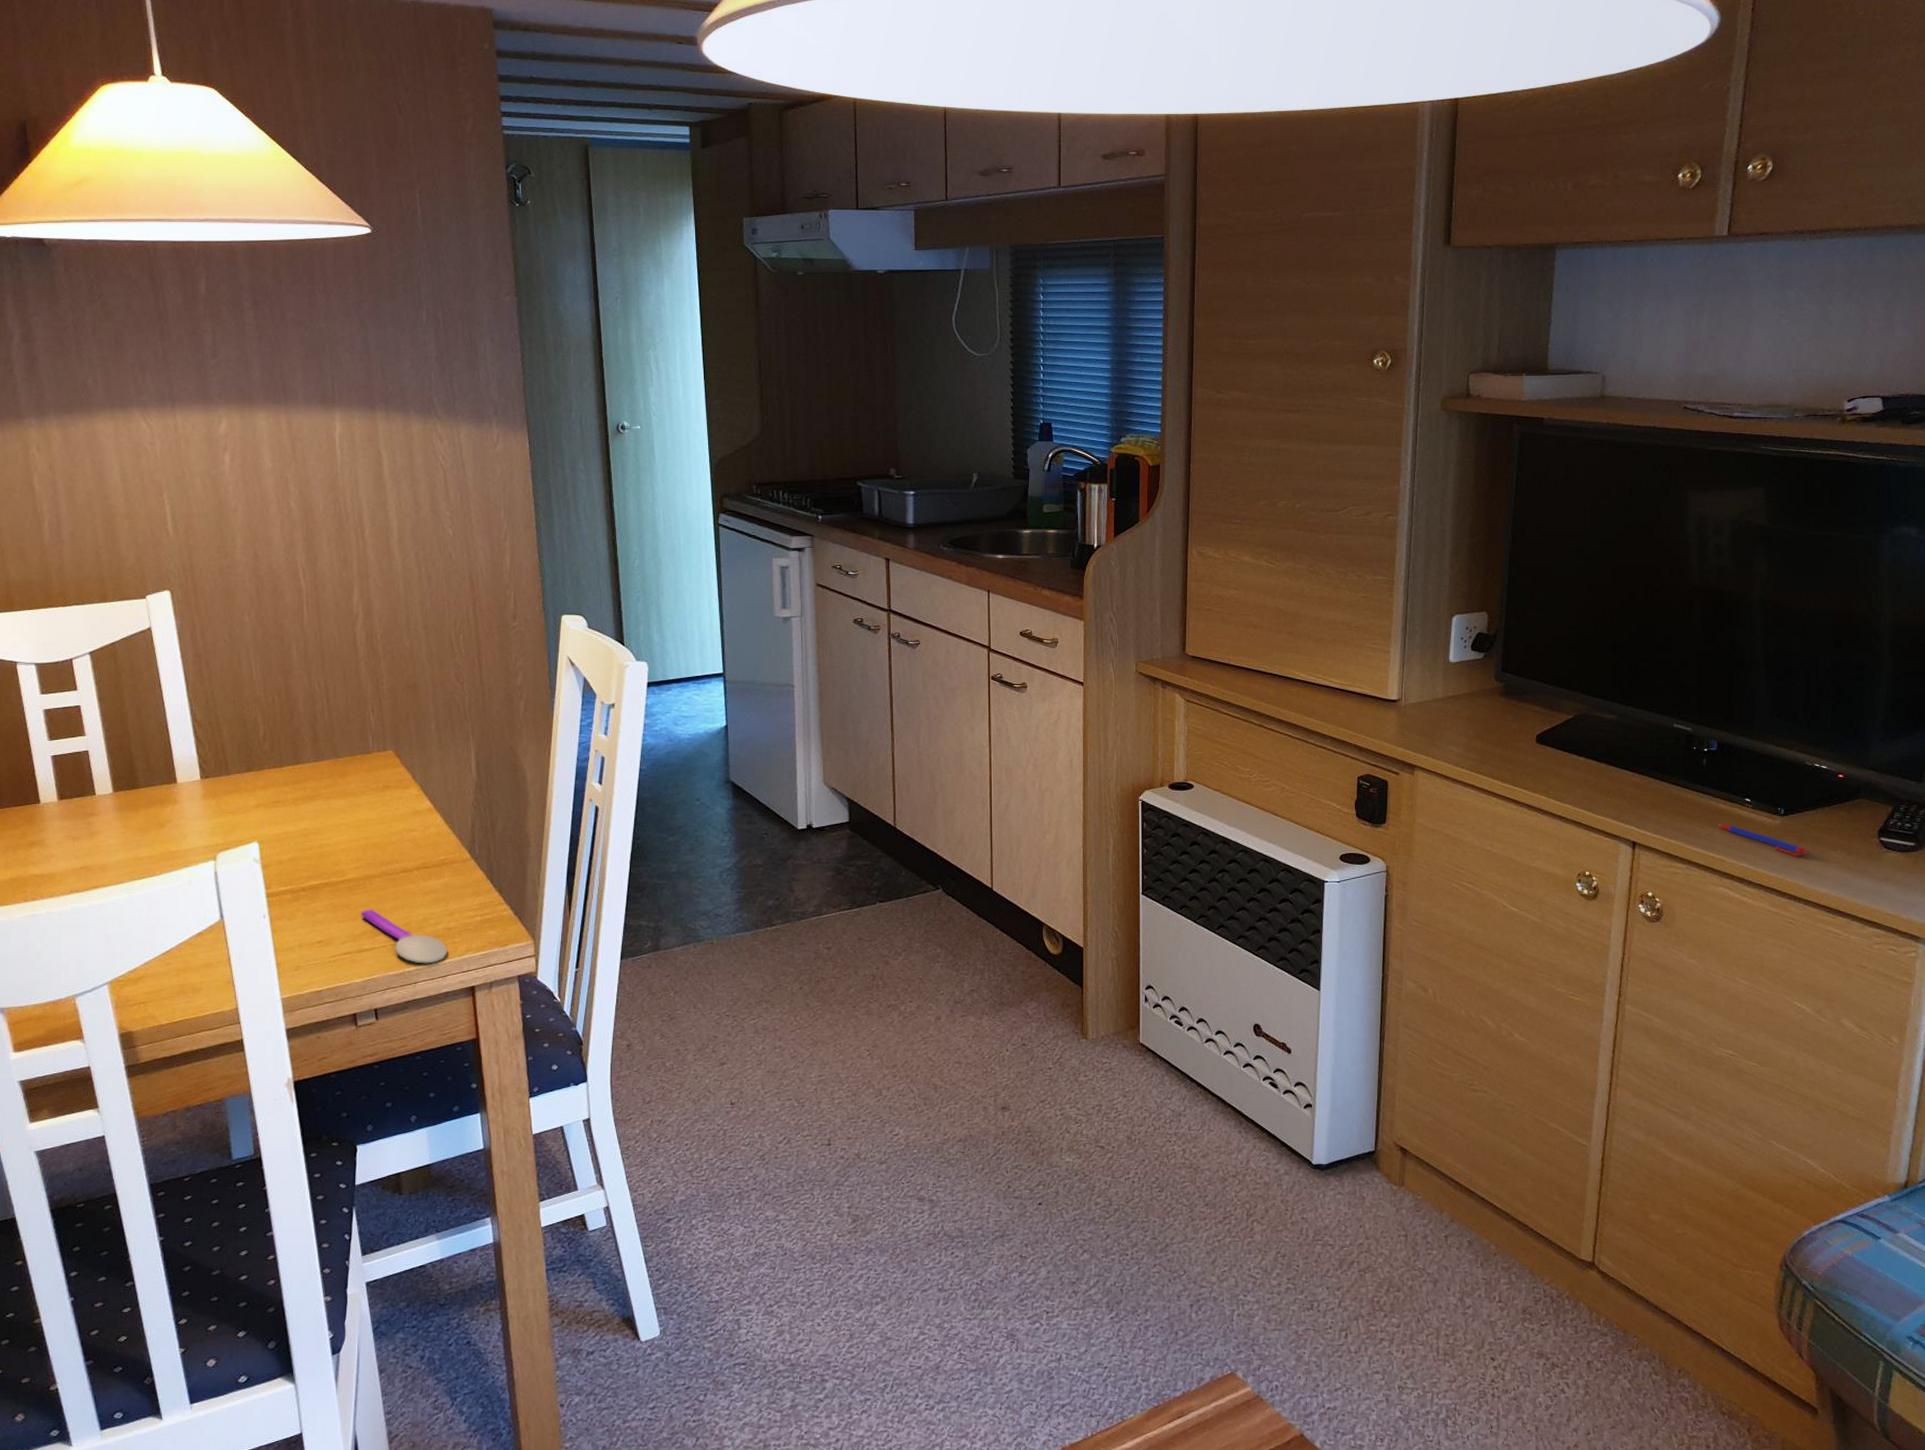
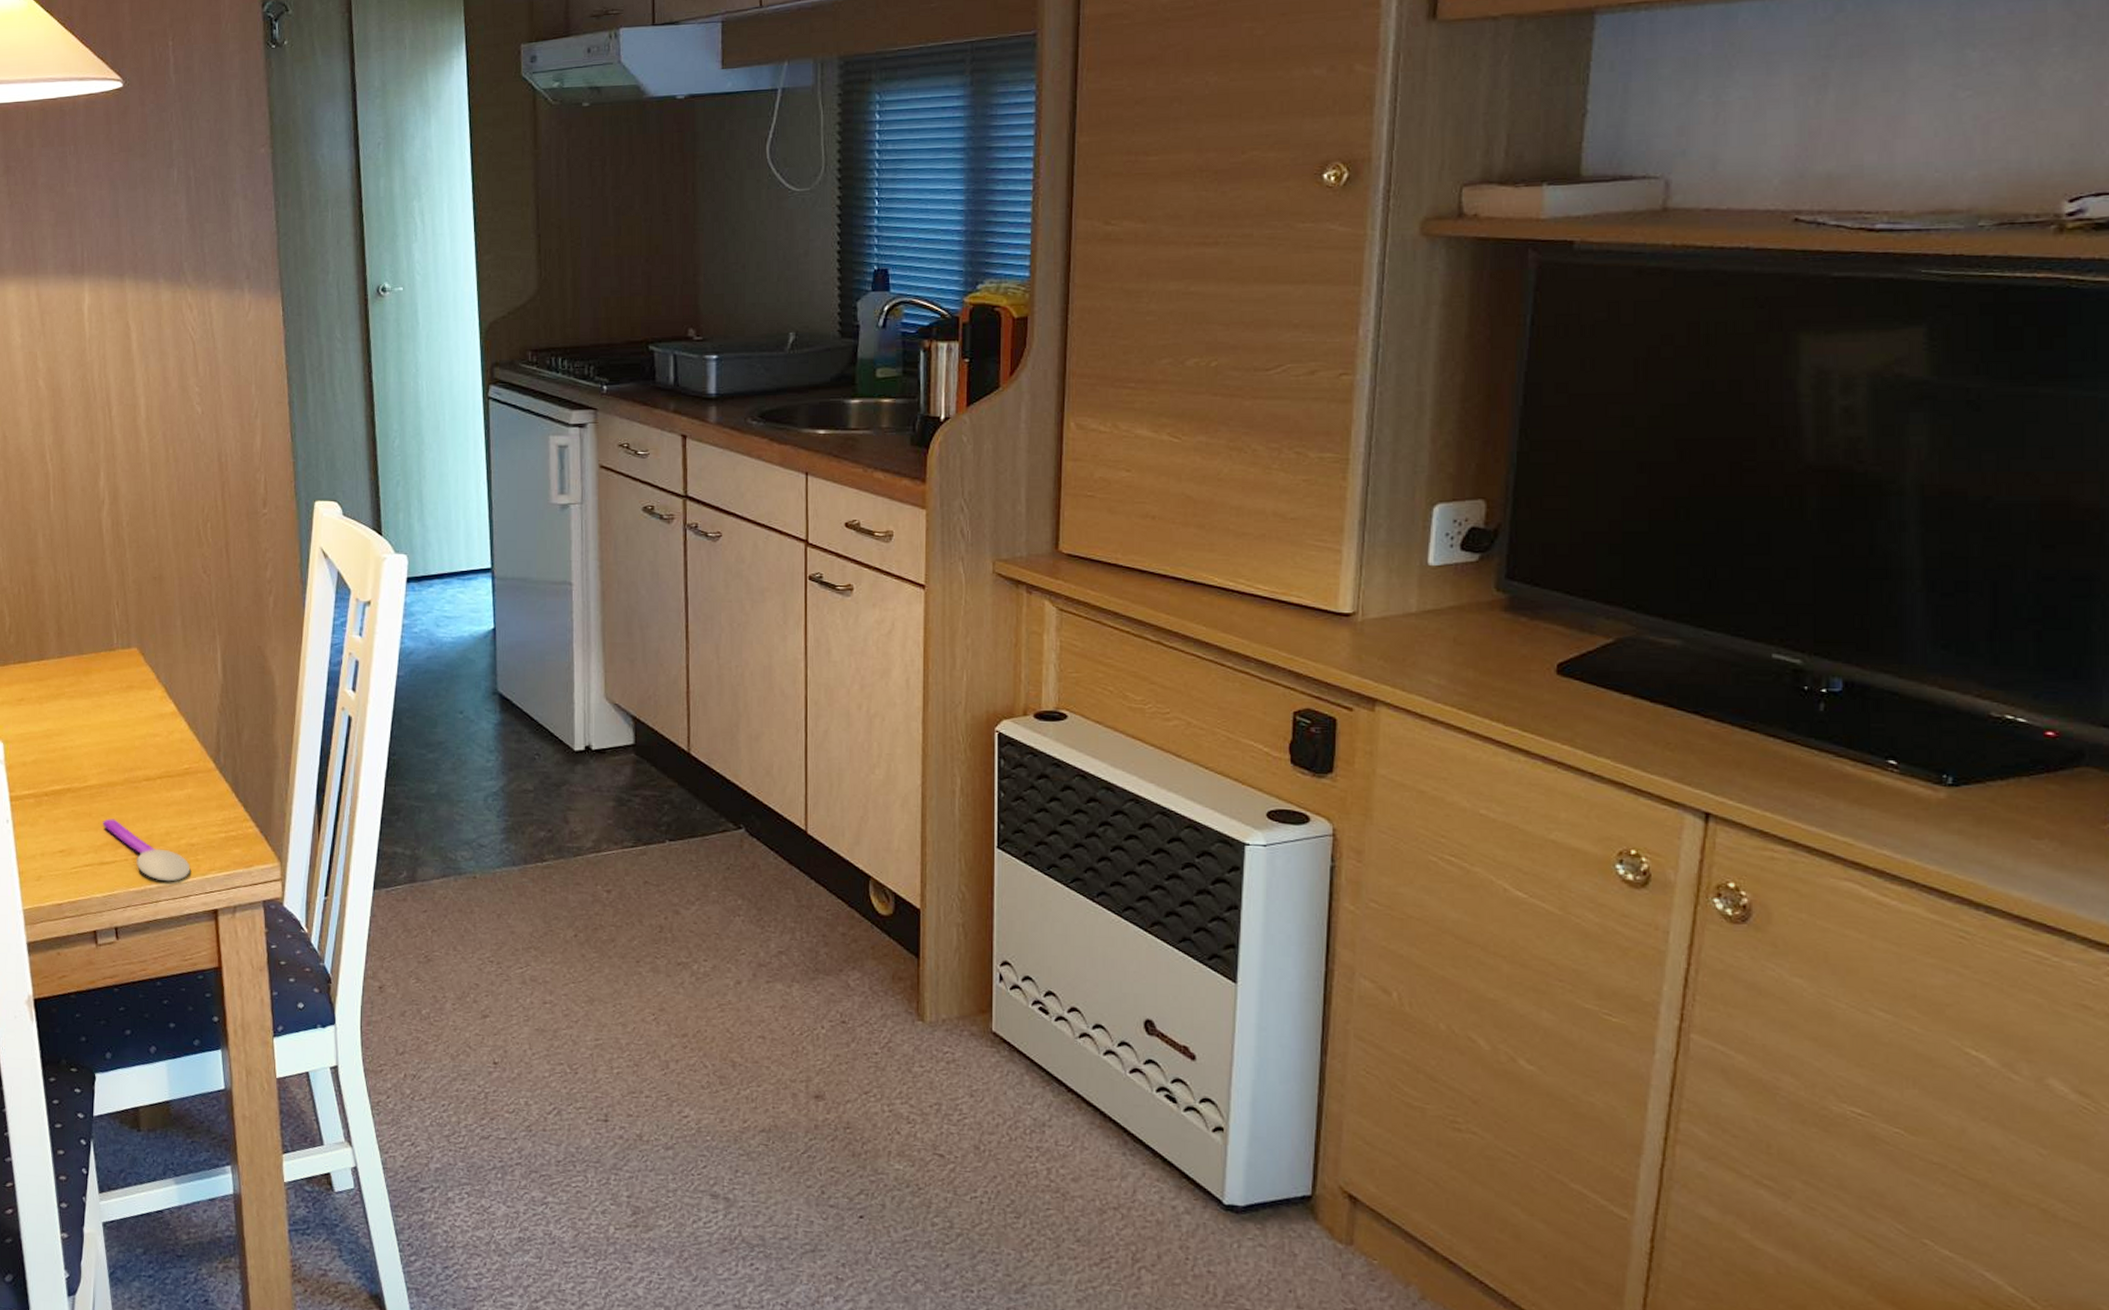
pen: present [1718,823,1810,857] -> none [1843,792,1996,846]

